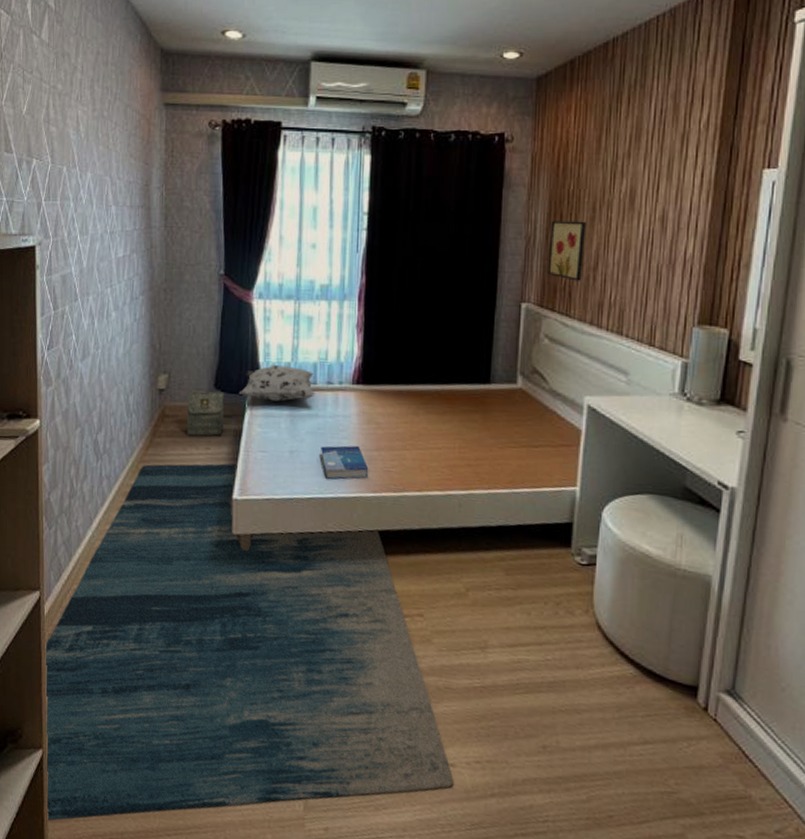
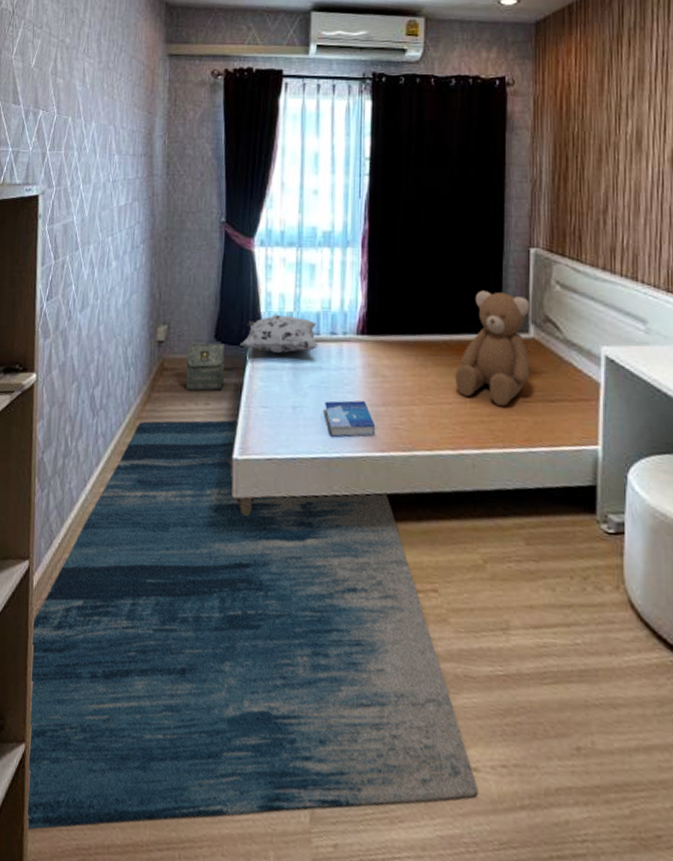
teddy bear: none [445,343,519,452] -> present [455,290,530,407]
wall art: present [547,220,587,281] -> none [555,163,594,225]

